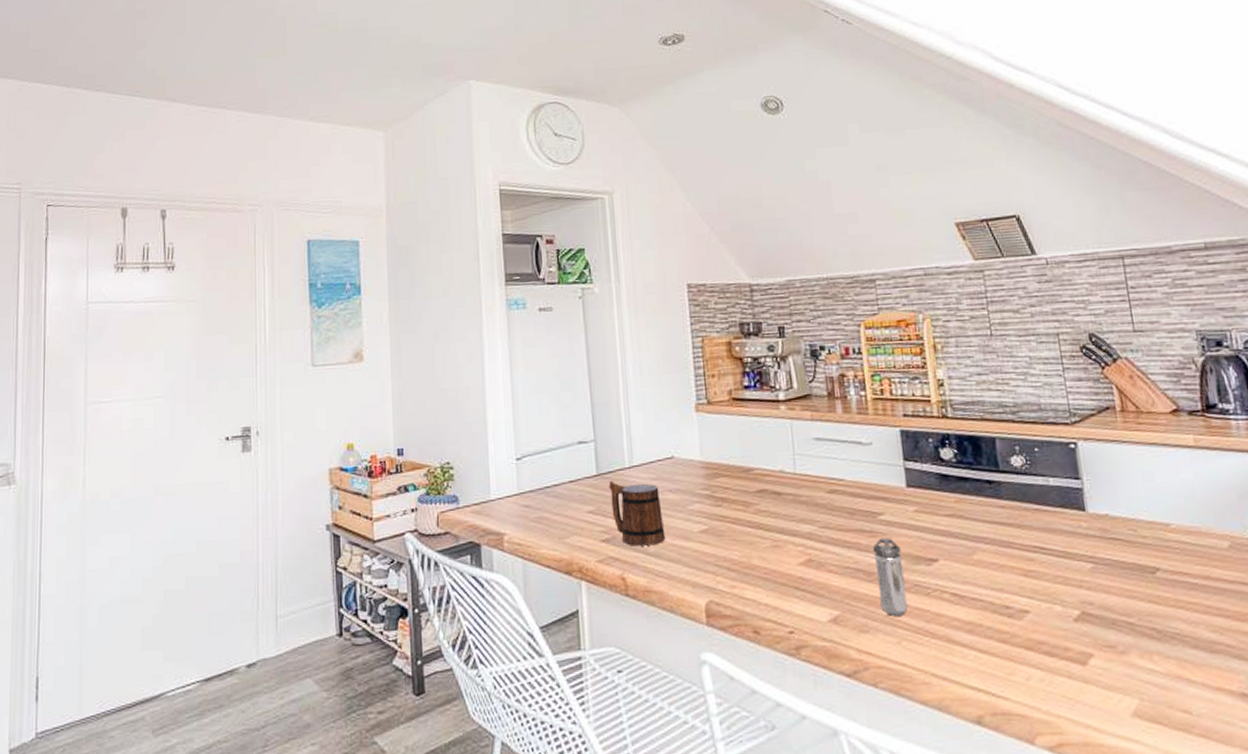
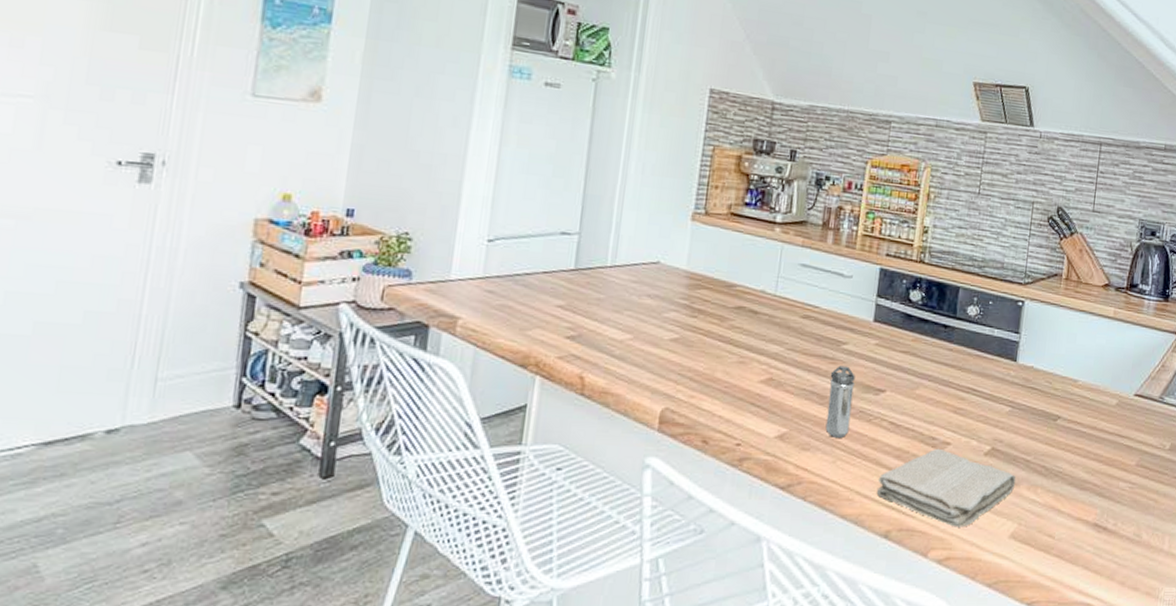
mug: present [608,480,666,546] -> none [583,277,638,348]
washcloth: none [954,617,1124,708] -> present [876,448,1016,527]

